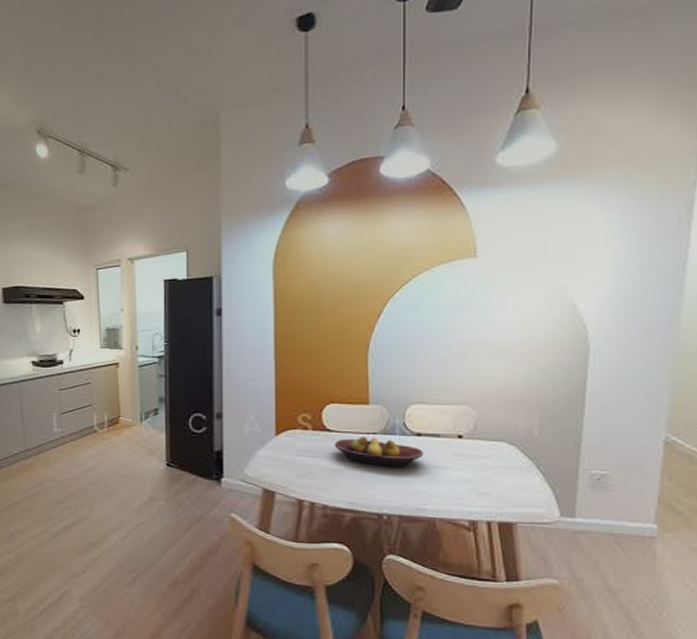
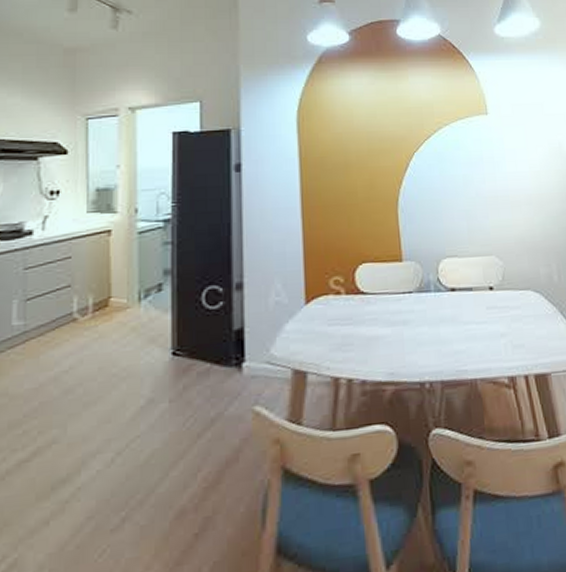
fruit bowl: present [334,436,424,467] -> none [369,296,460,328]

